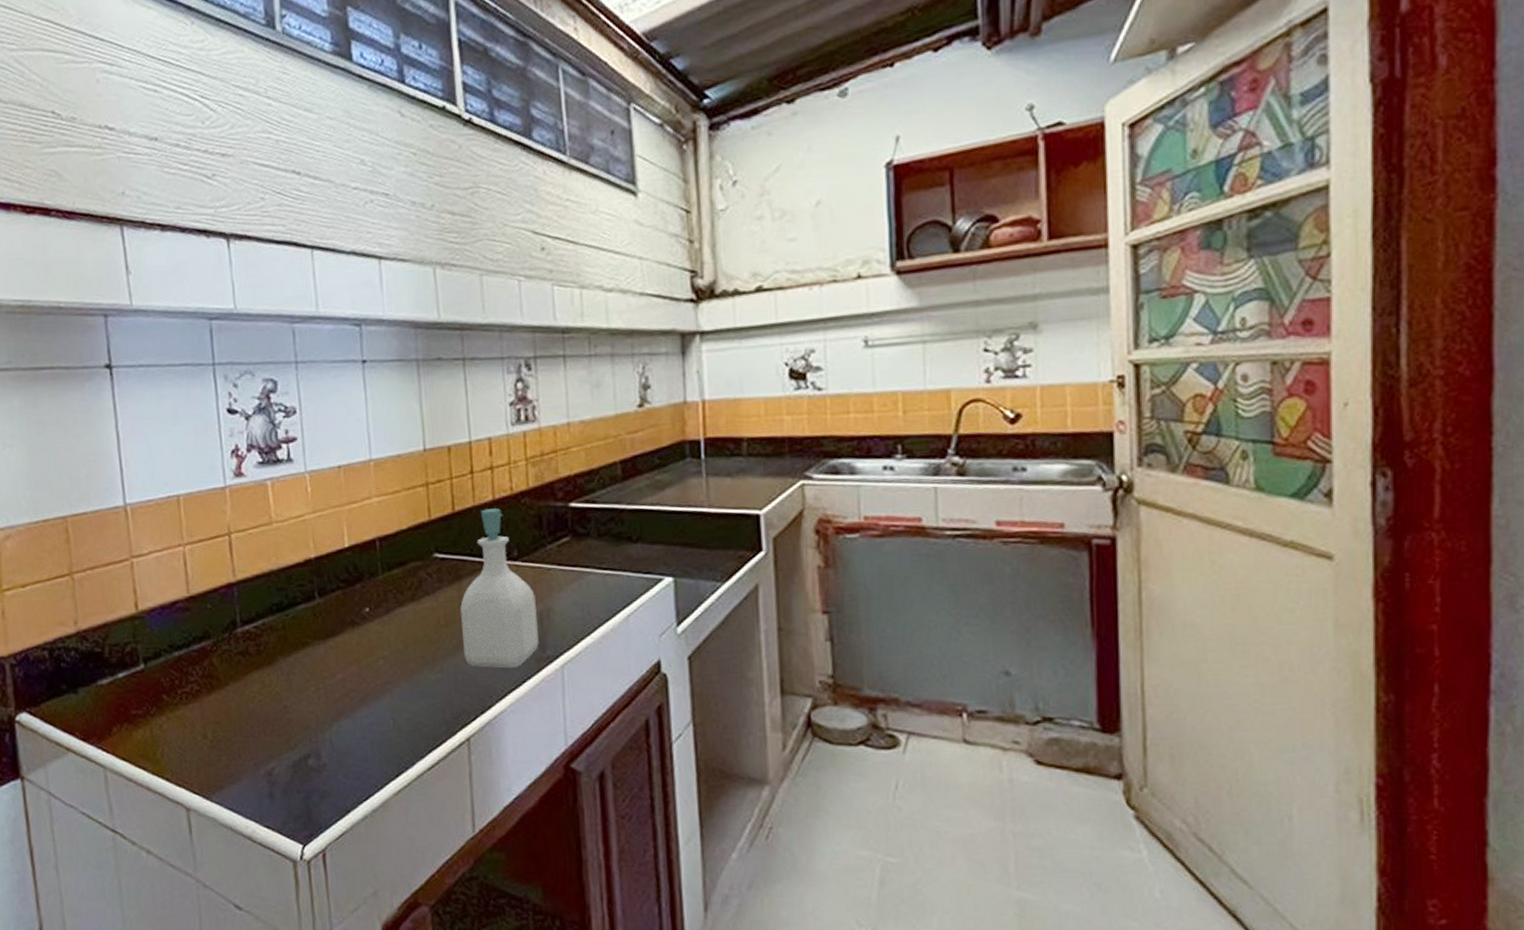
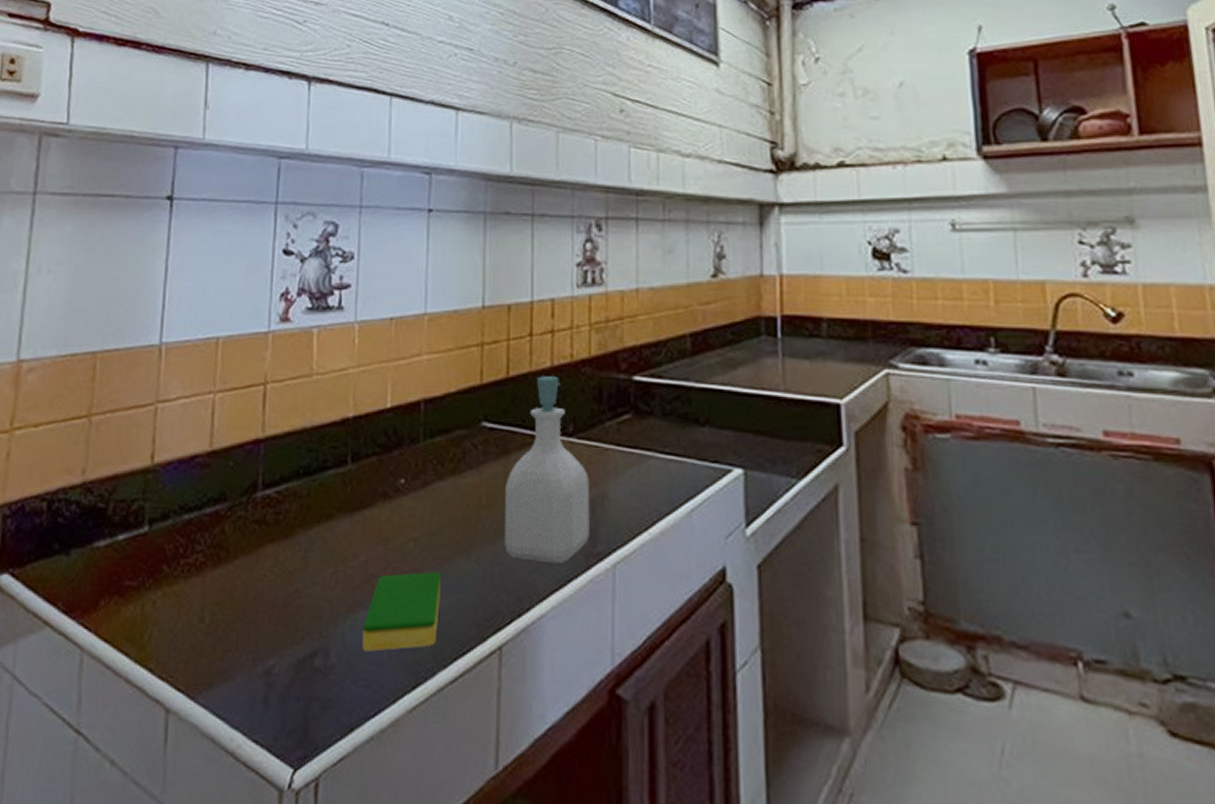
dish sponge: none [347,682,413,751] -> present [362,571,441,652]

